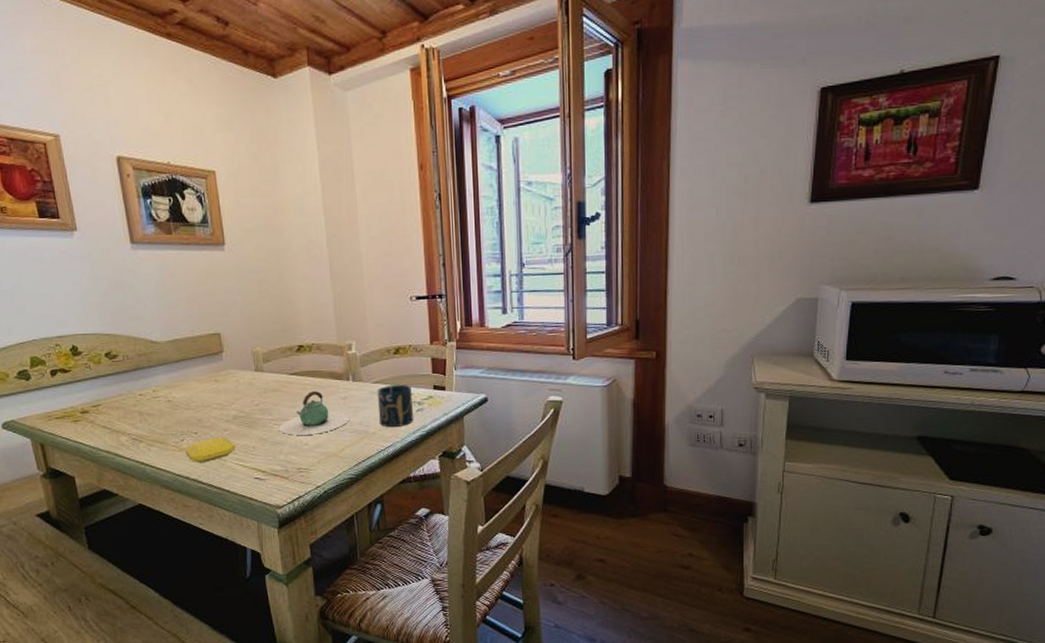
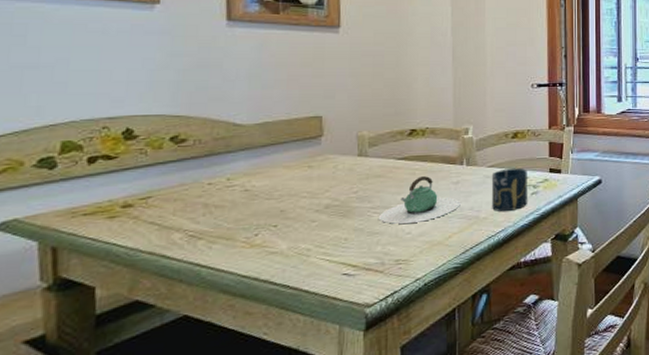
soap bar: present [186,436,236,463] -> none [259,228,324,261]

